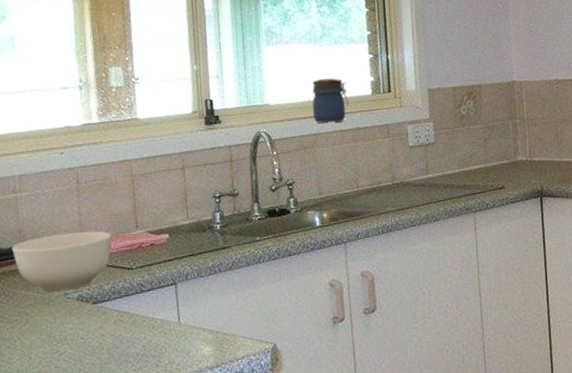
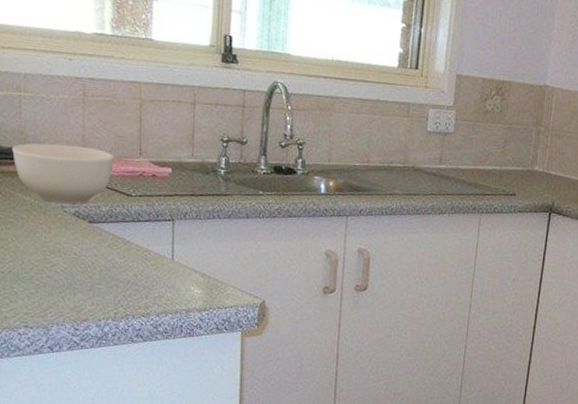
jar: present [312,78,348,124] -> none [333,38,374,90]

